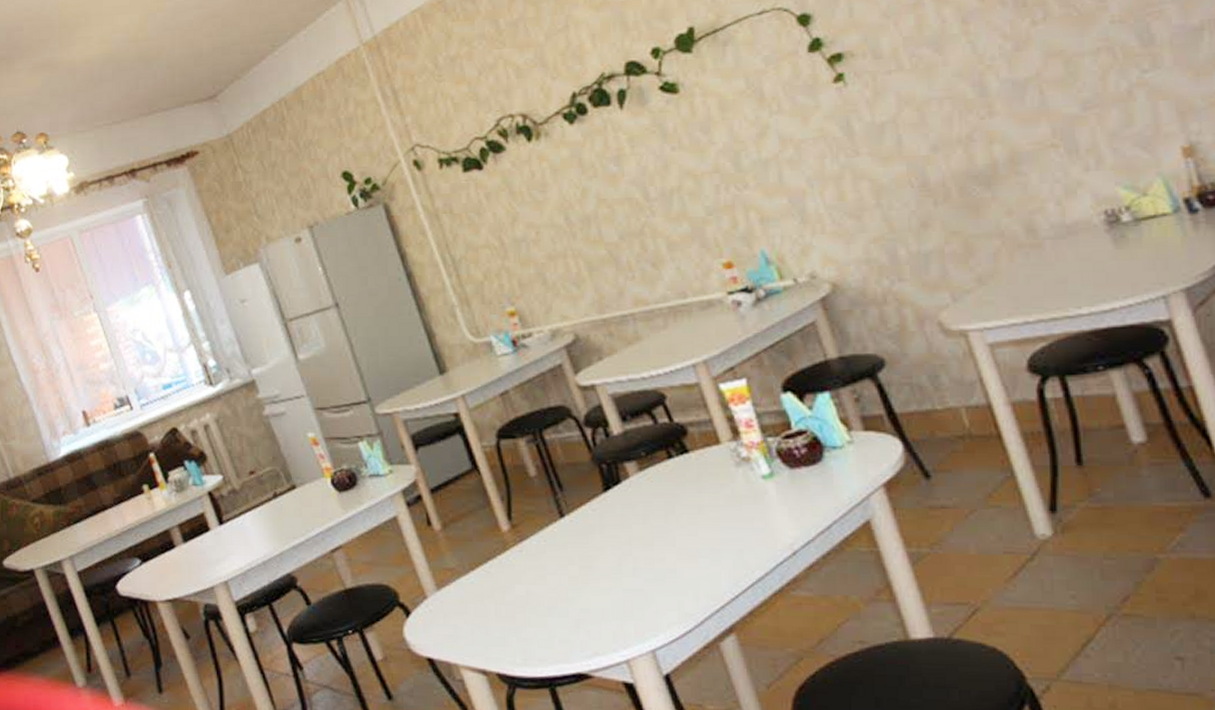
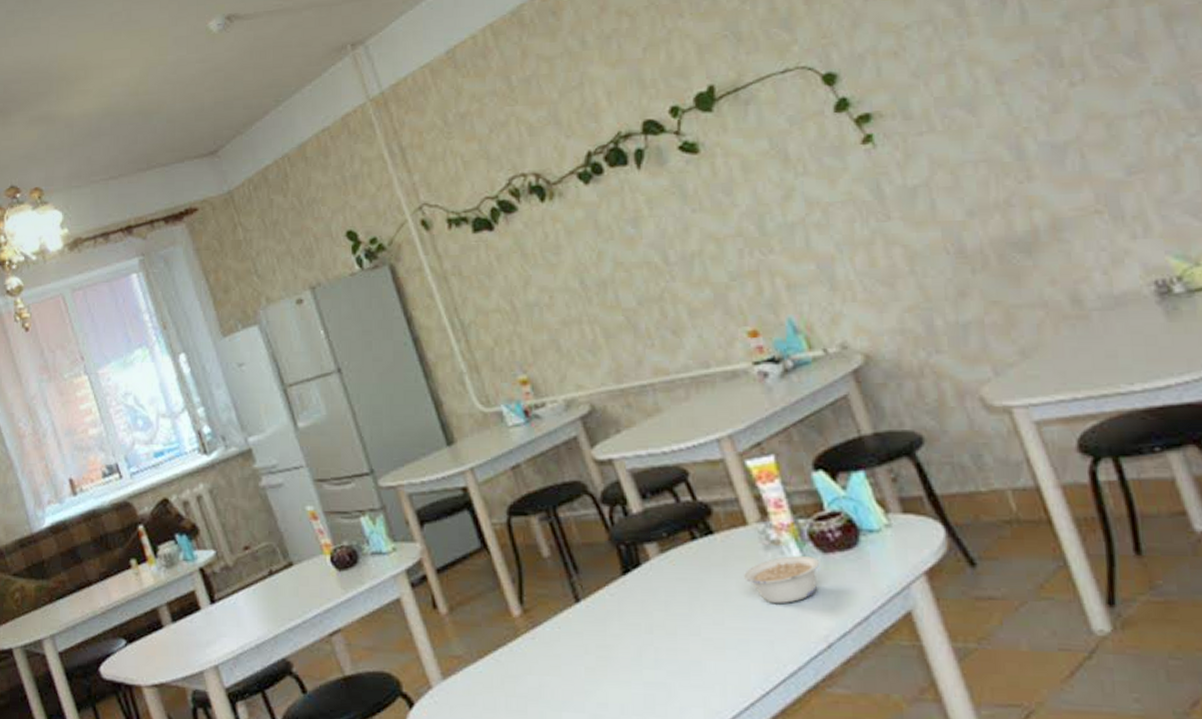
legume: none [717,472,786,516] -> present [744,556,819,604]

